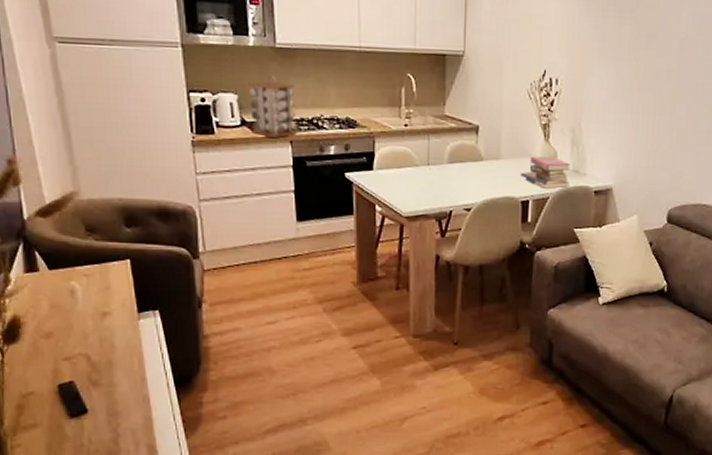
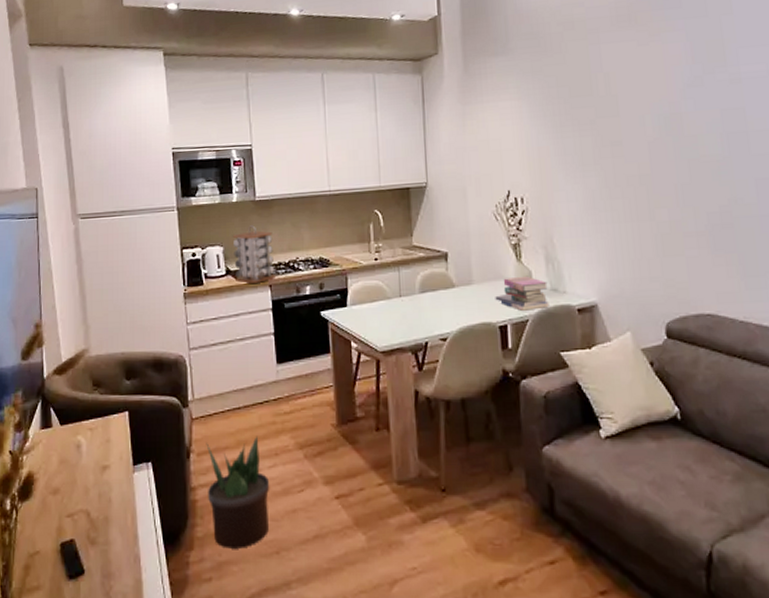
planter: none [219,289,288,391] -> present [206,436,270,549]

